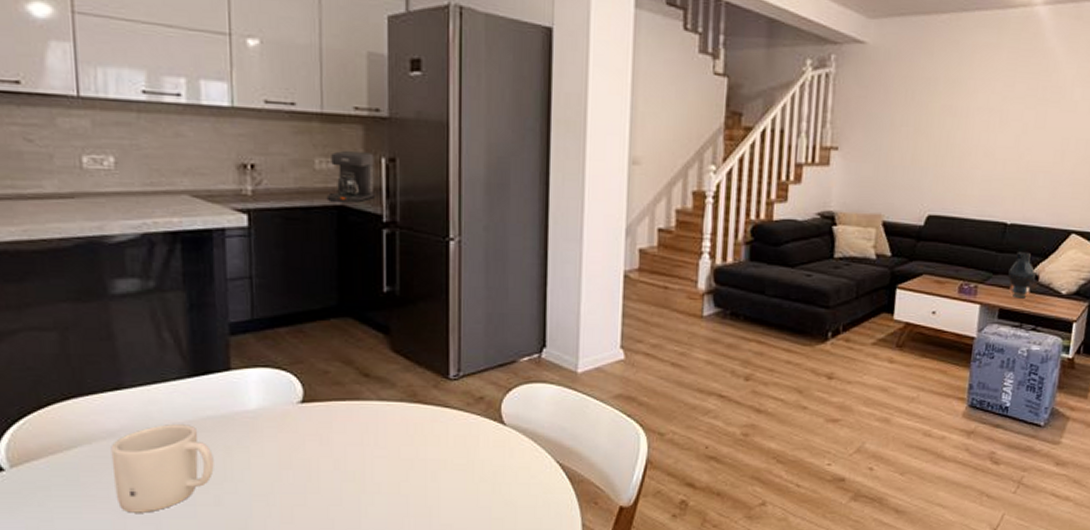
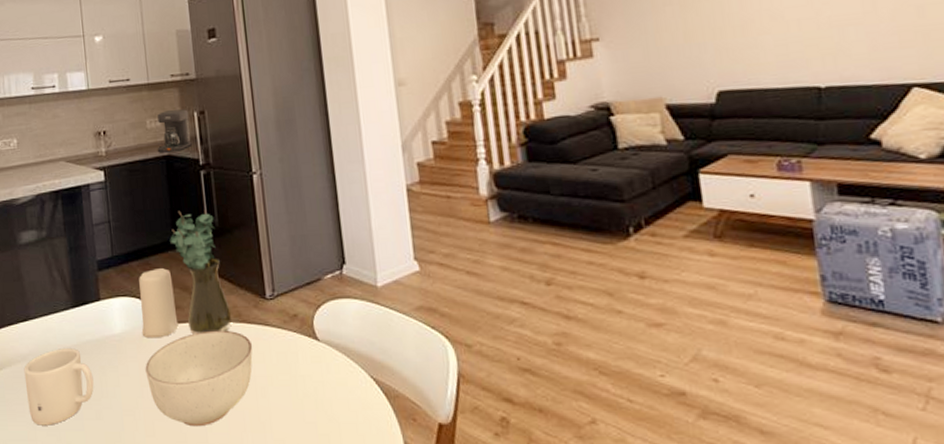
candle: none [285,338,336,417] -> present [139,268,178,339]
bowl: none [287,410,427,512] -> present [145,330,253,427]
vase: none [334,272,405,414] -> present [170,209,232,335]
vase: present [1008,251,1036,299] -> none [838,115,877,170]

